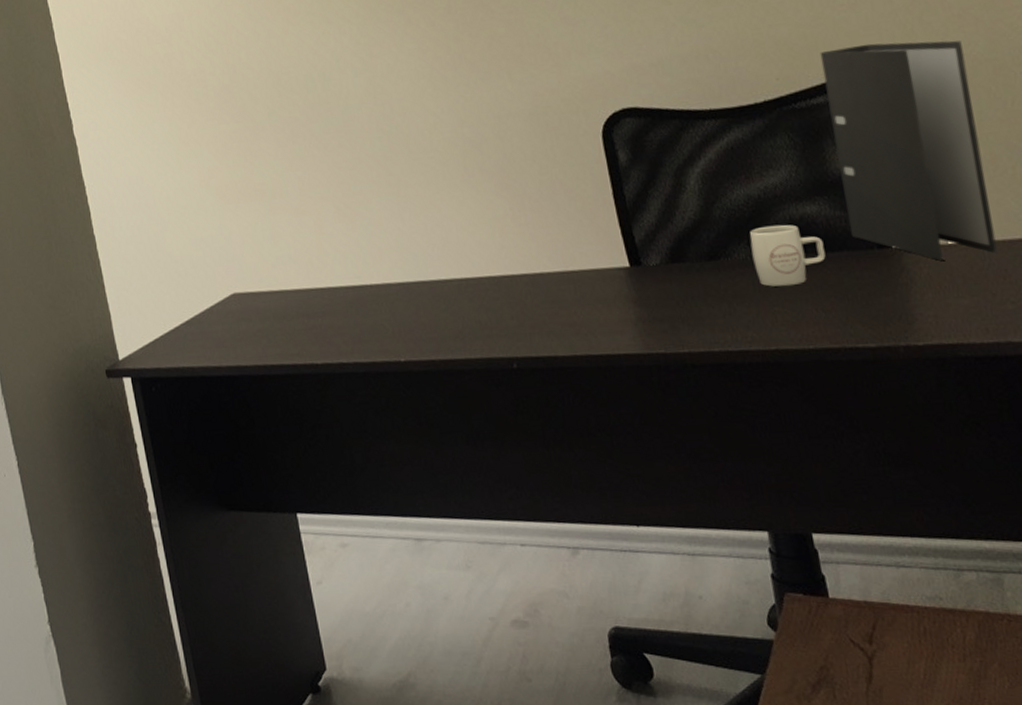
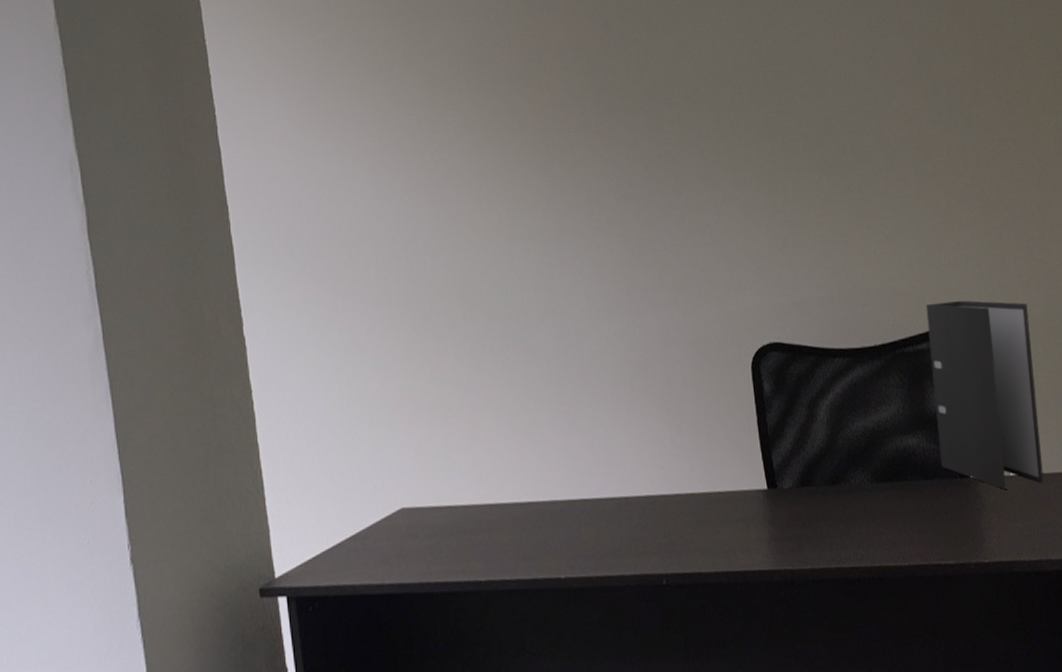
mug: present [749,224,826,287] -> none [864,454,921,510]

